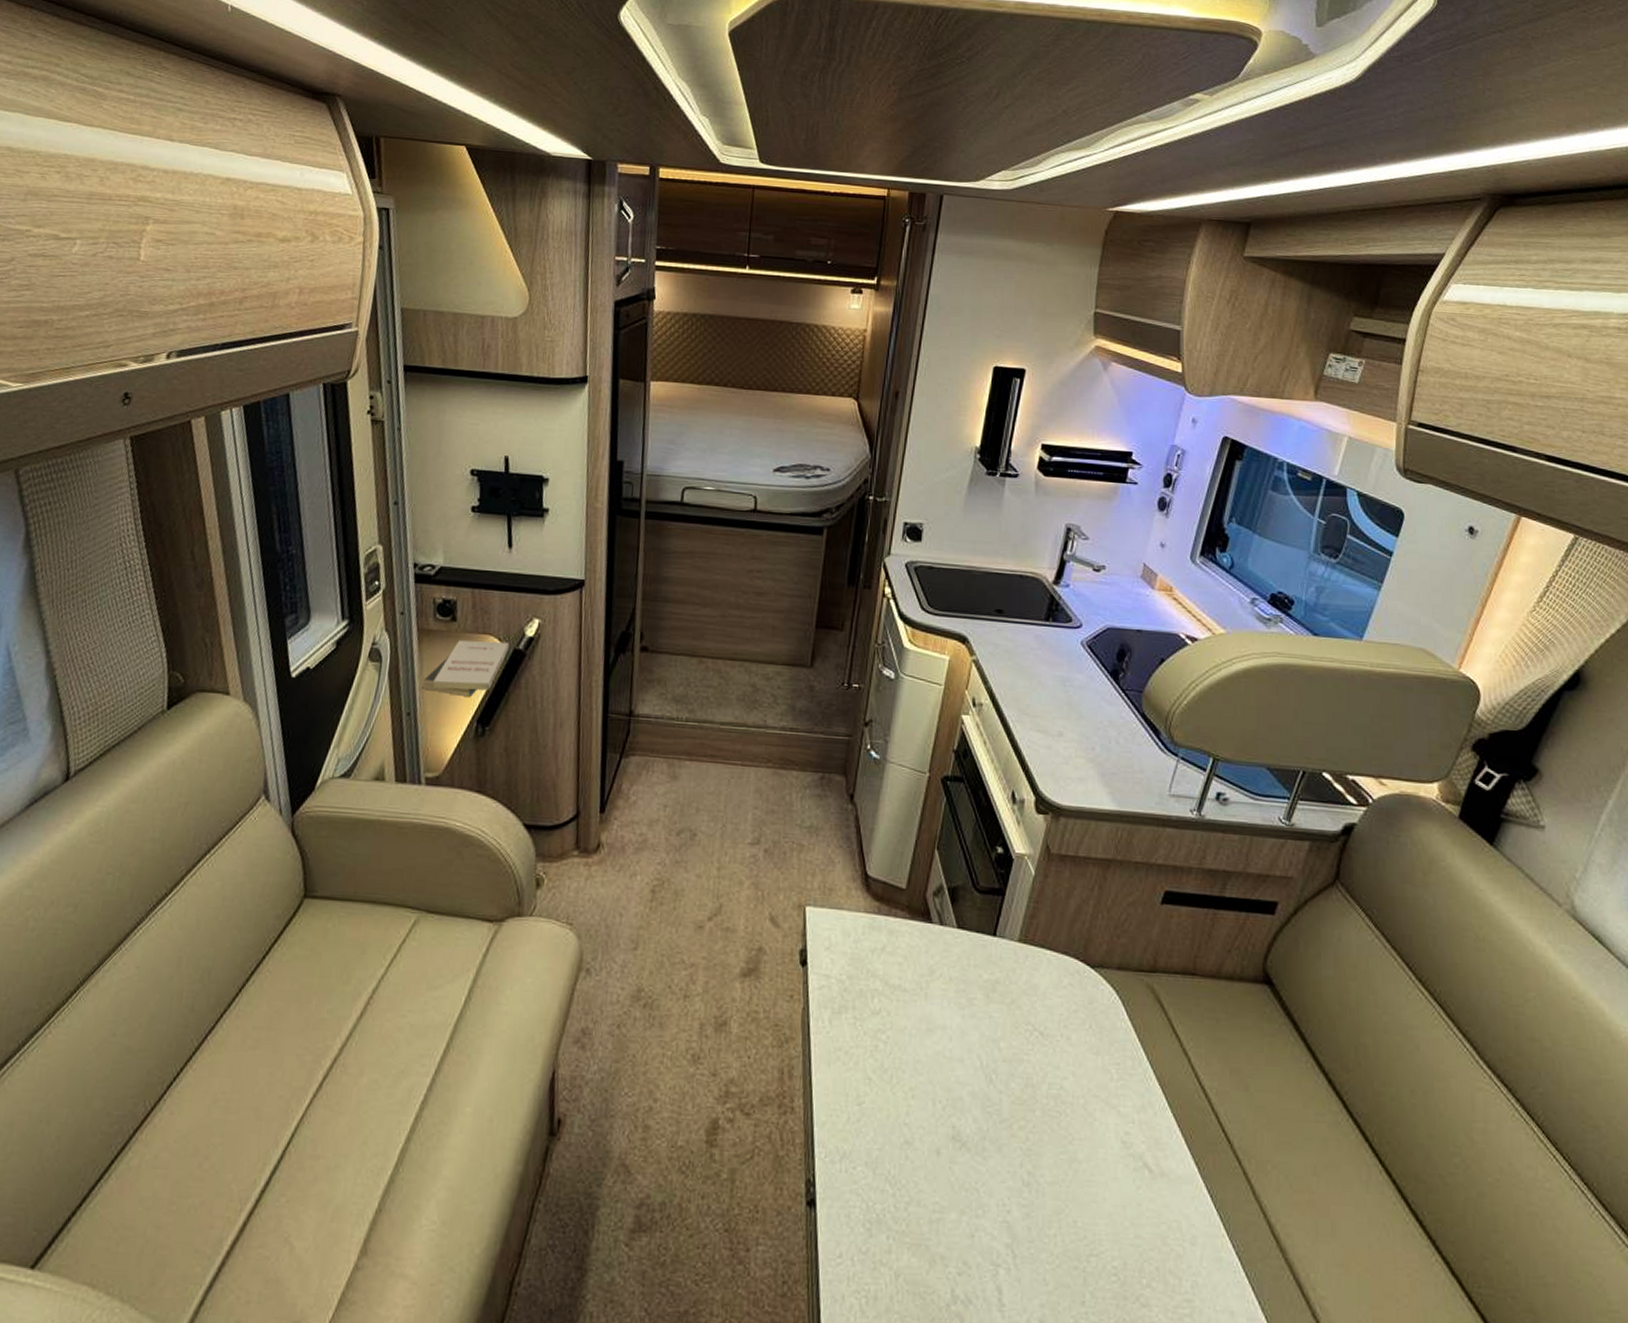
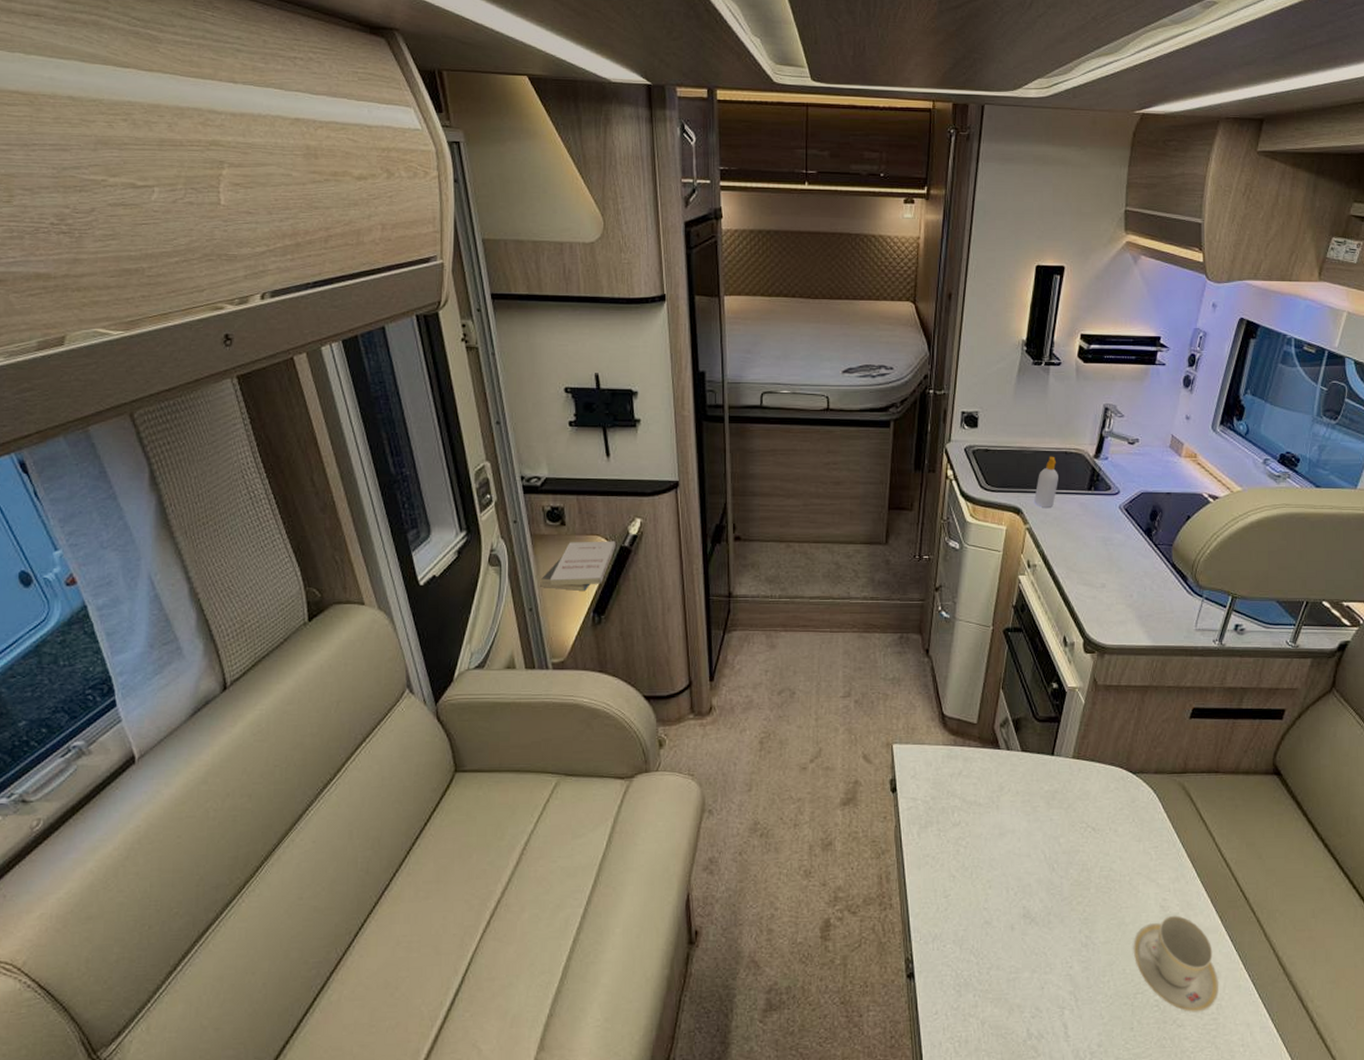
soap bottle: none [983,579,1012,638] -> present [1034,456,1058,508]
teacup: none [1087,1155,1195,1289] -> present [1133,915,1220,1012]

